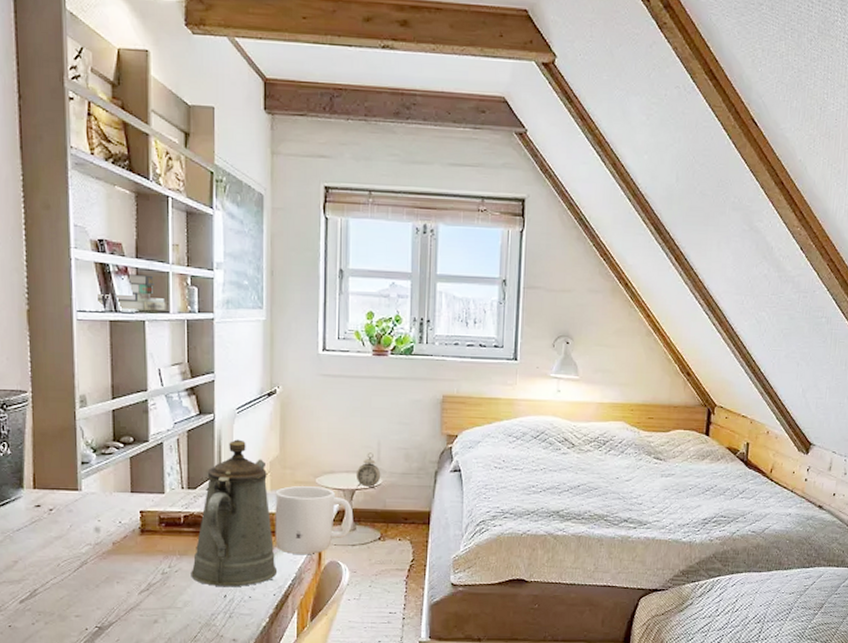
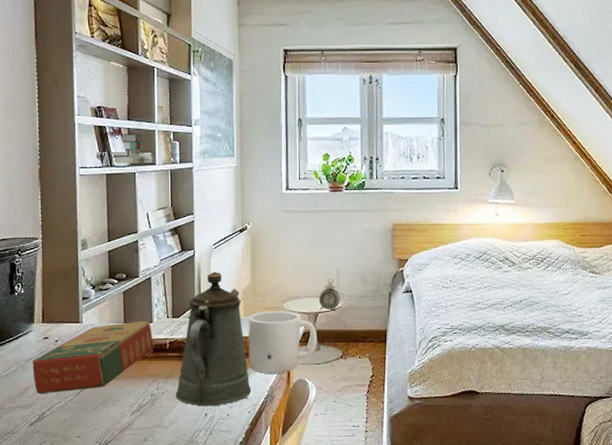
book: none [22,491,166,569] -> present [32,320,154,394]

